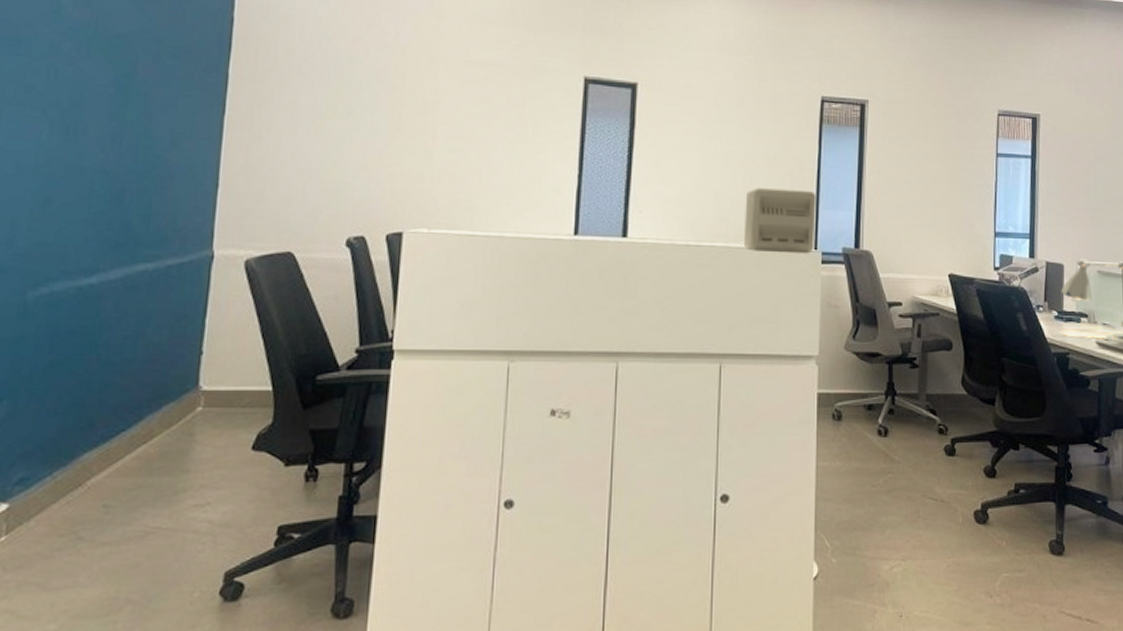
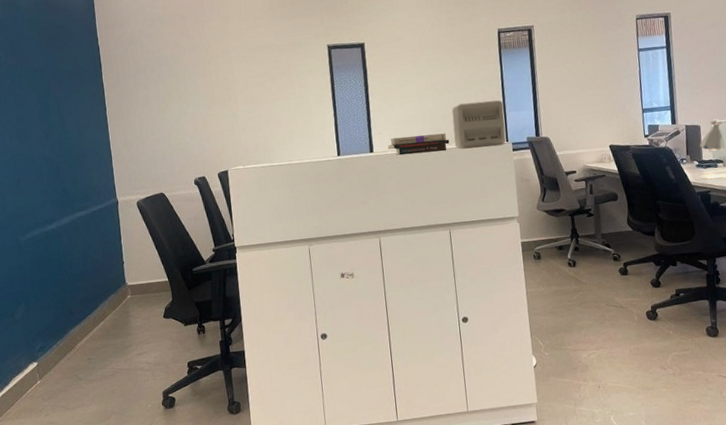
books: none [648,221,737,251] -> present [387,133,450,156]

